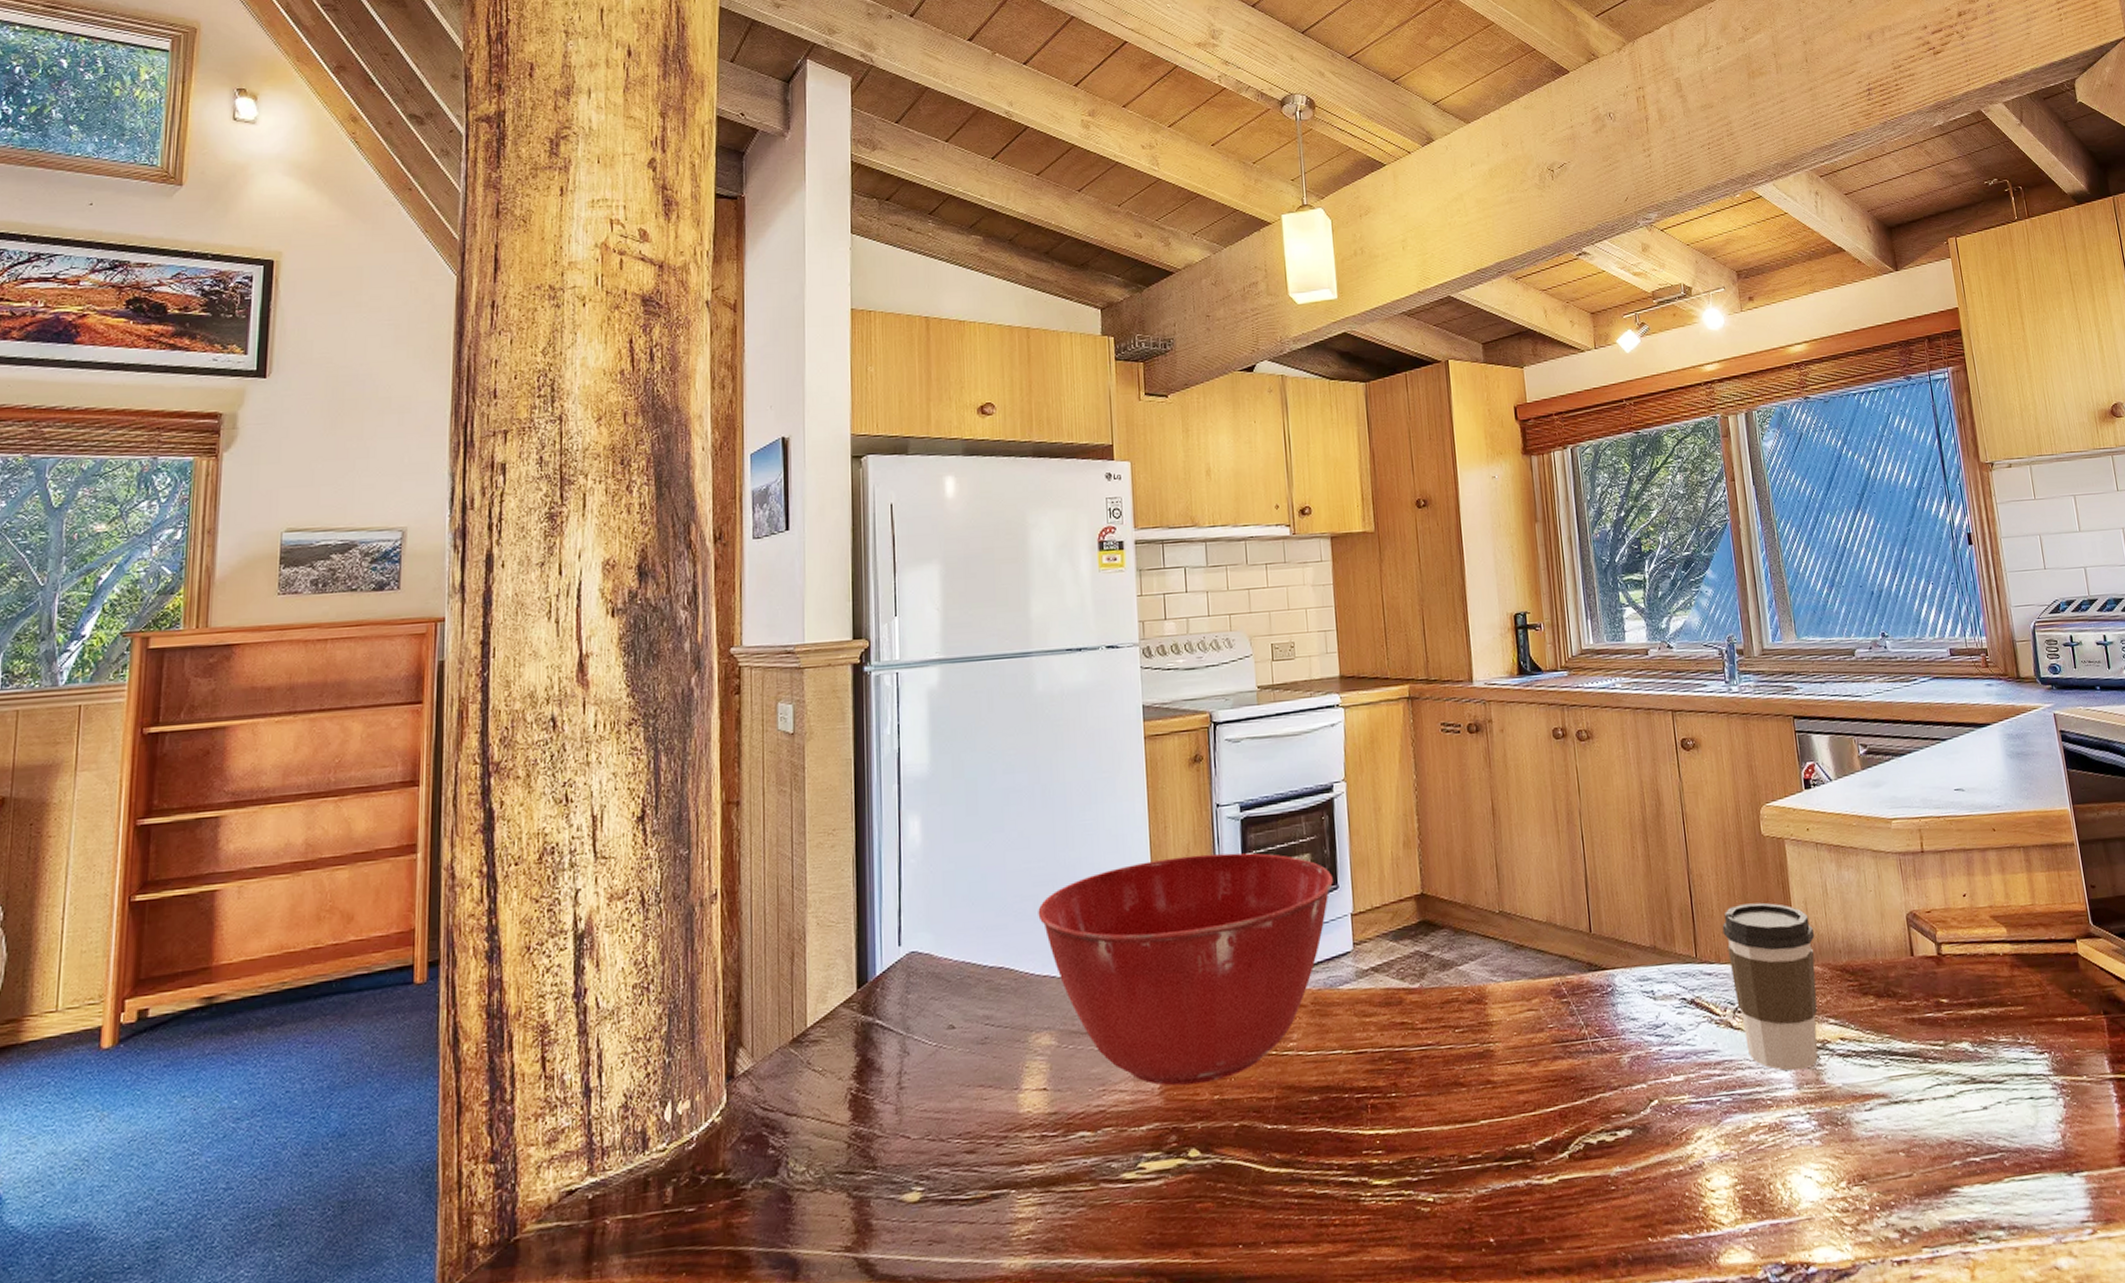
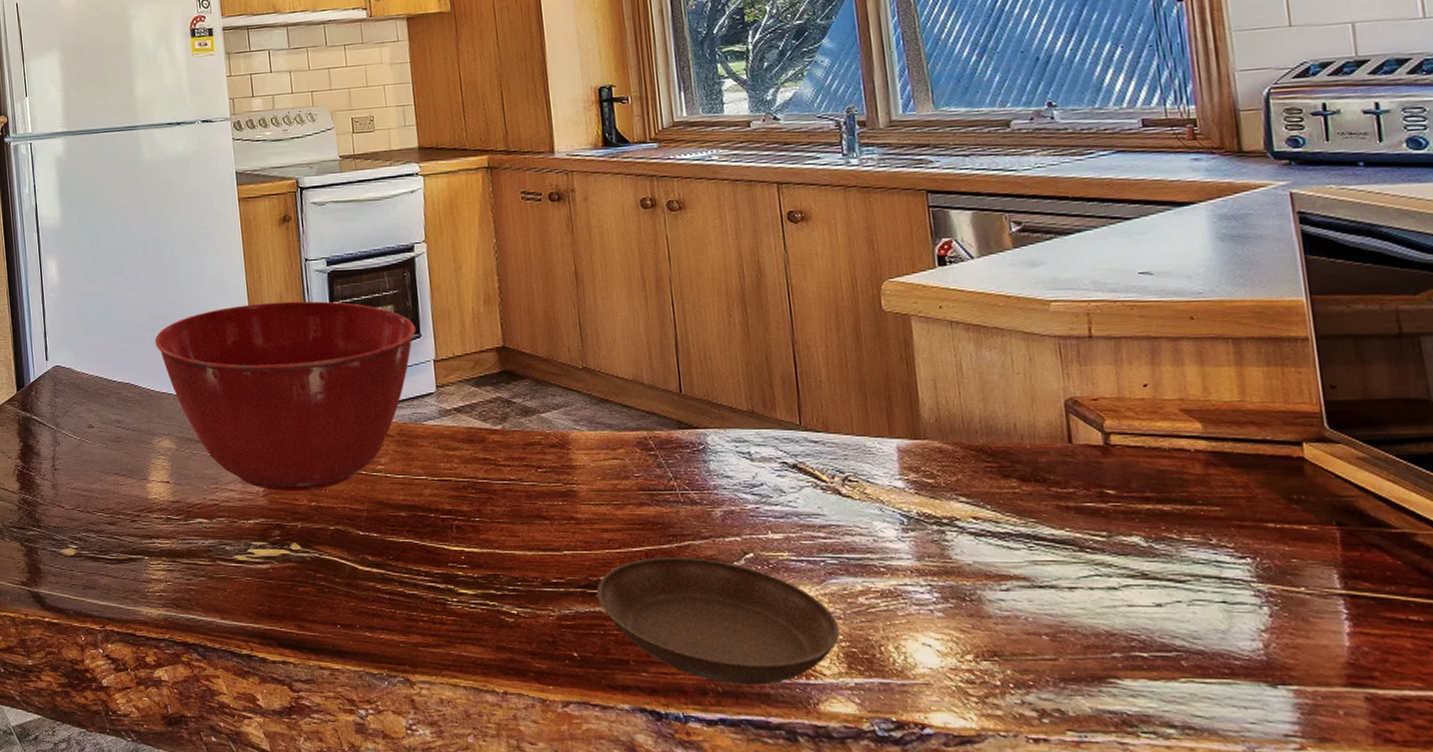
saucer: none [1512,1111,1736,1249] -> present [596,557,840,685]
coffee cup: present [1722,902,1818,1071] -> none [831,377,946,543]

